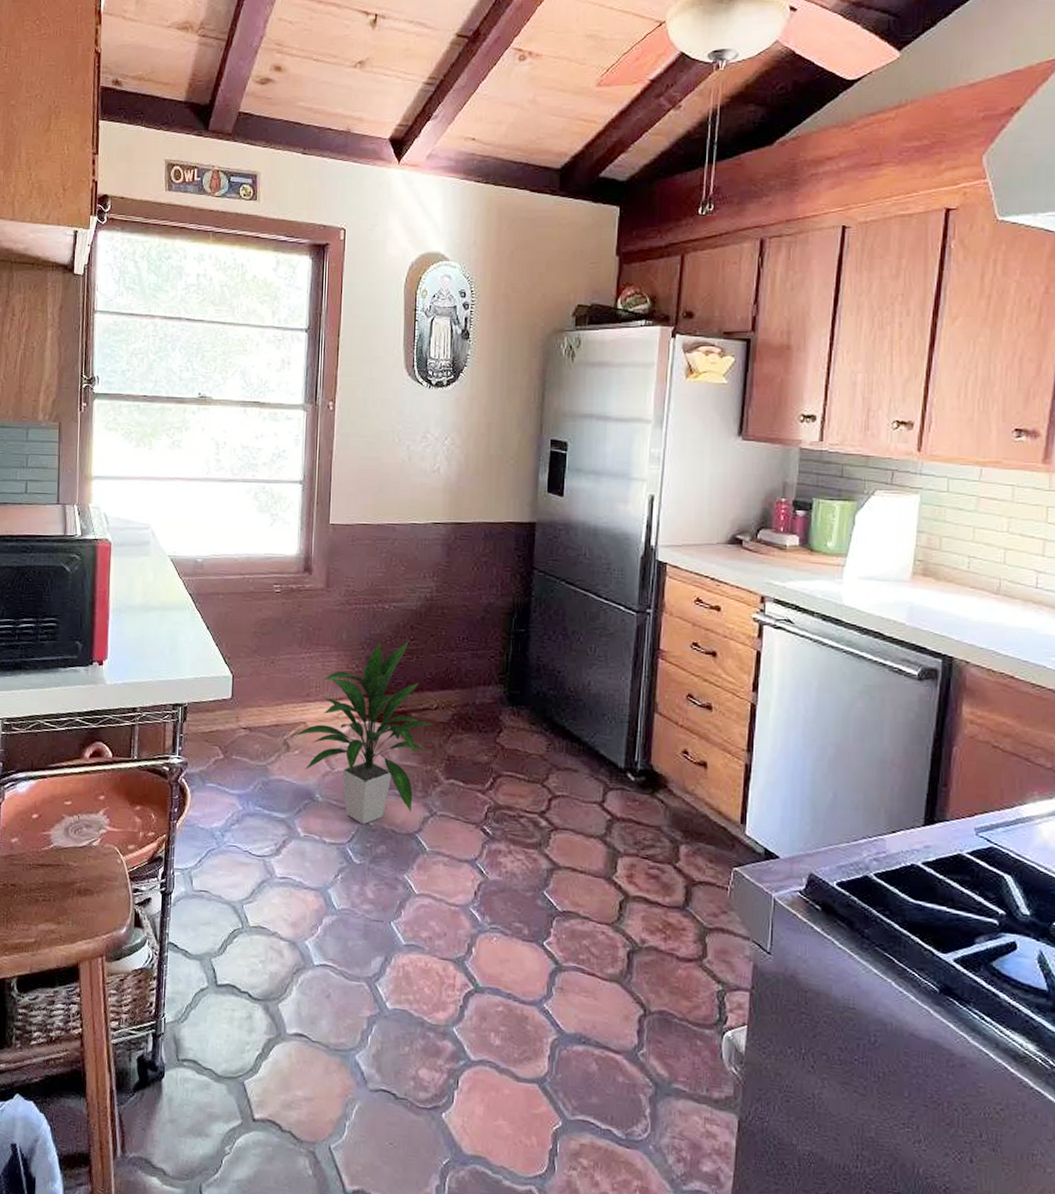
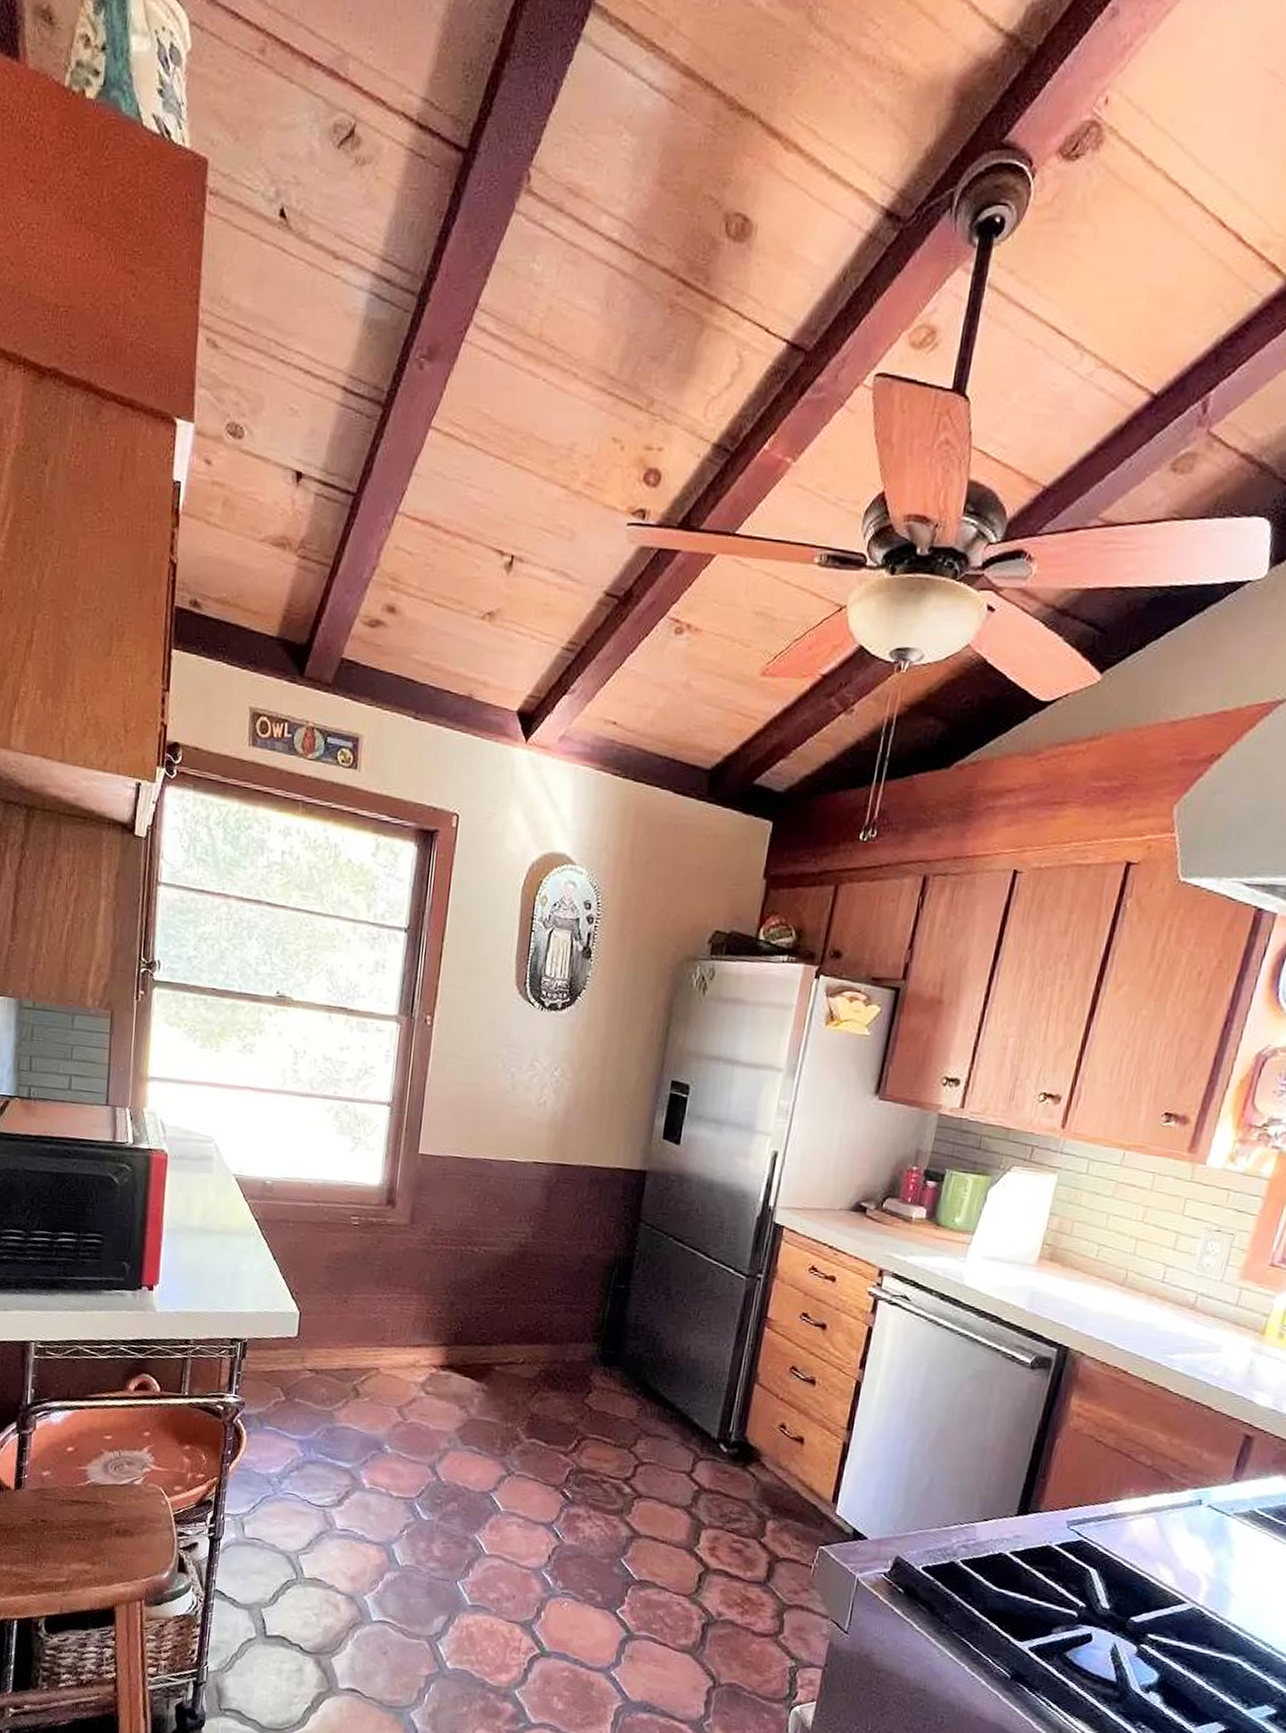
indoor plant: present [293,641,433,824] -> none [363,1288,517,1480]

